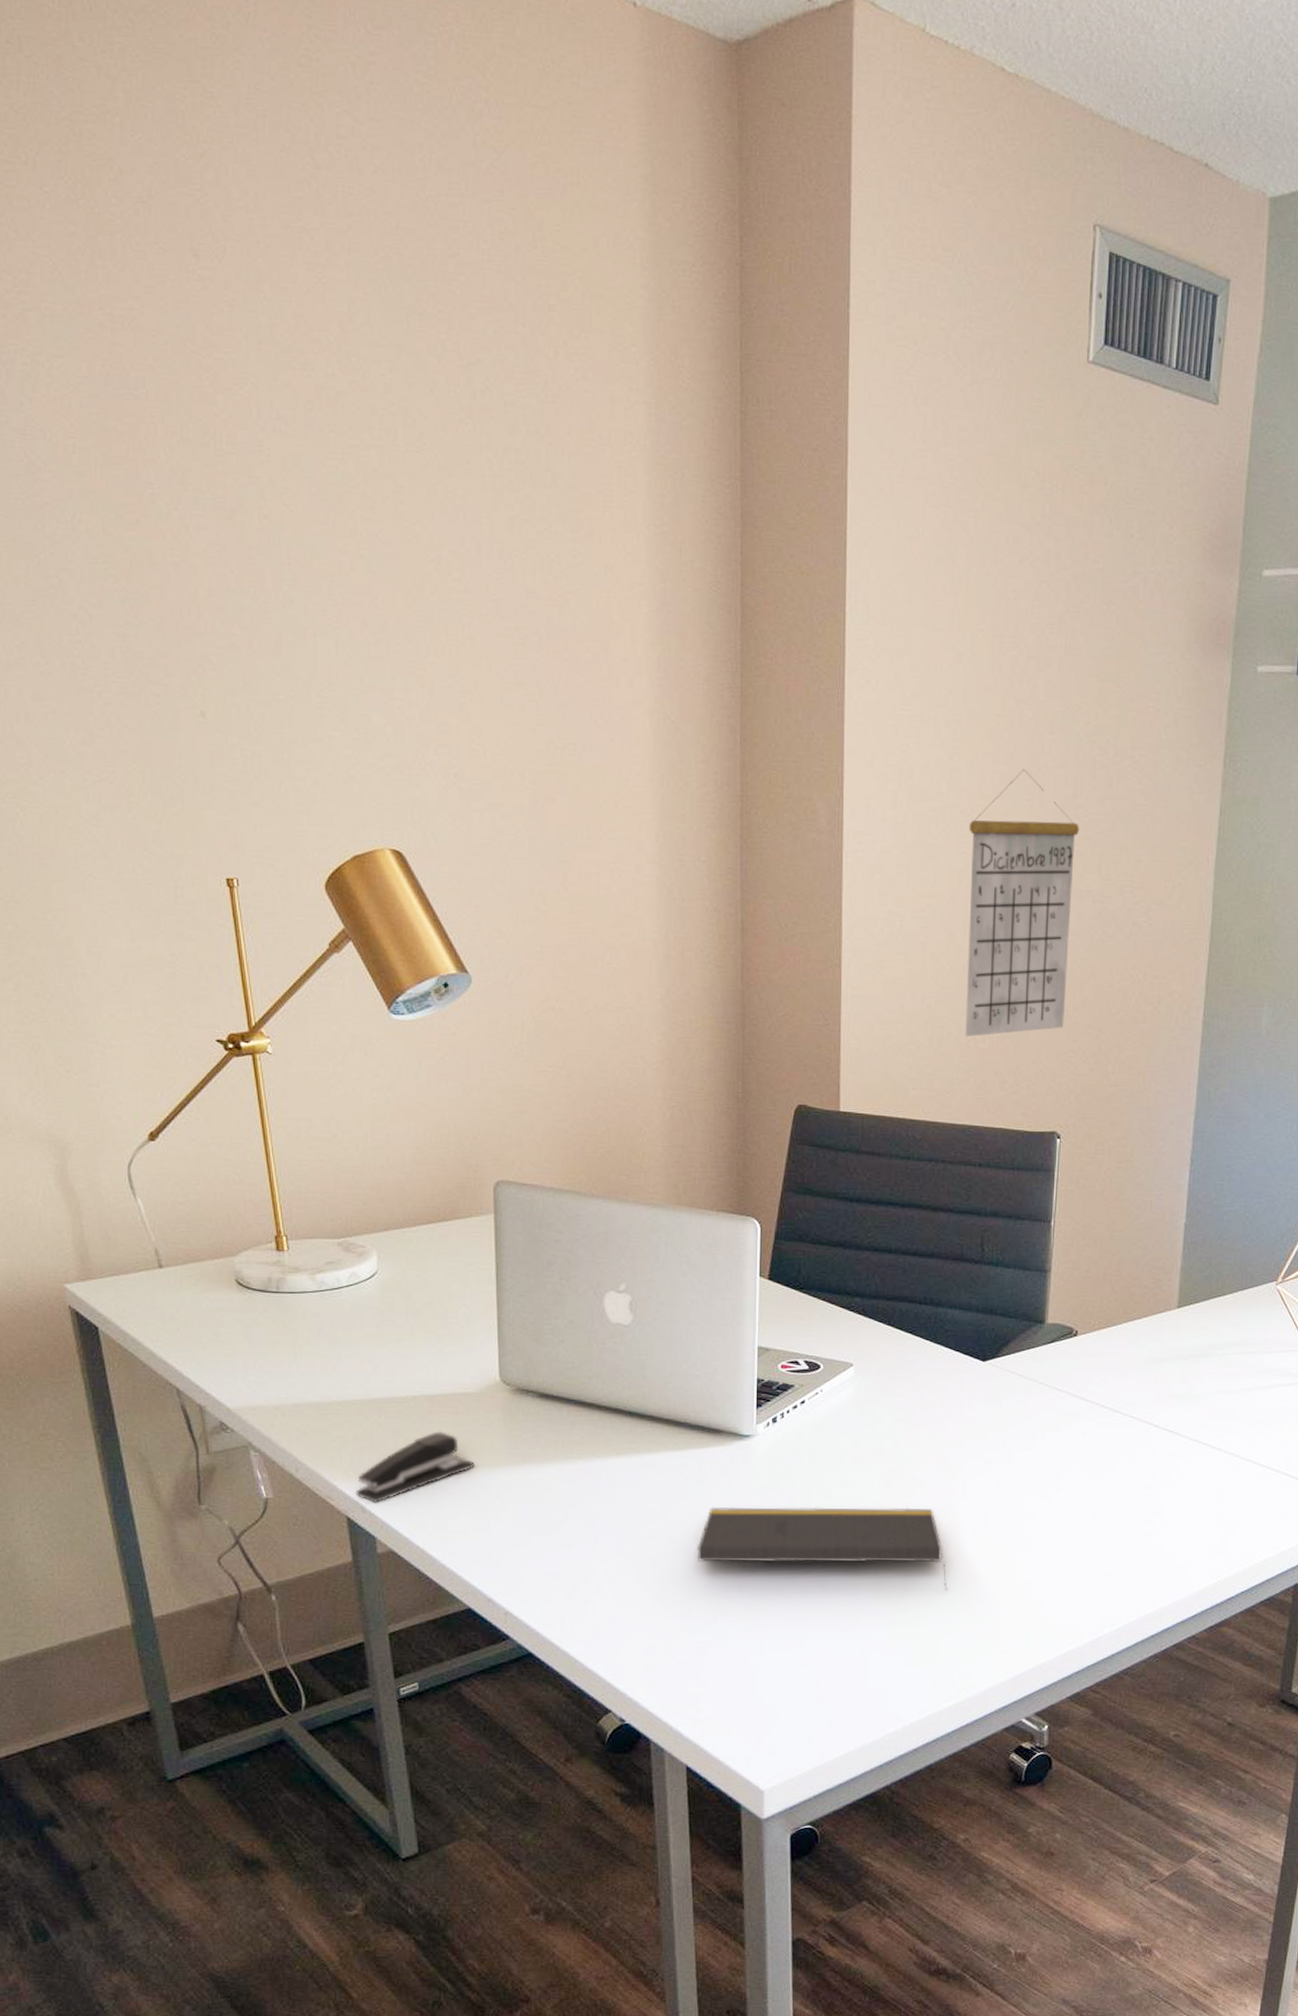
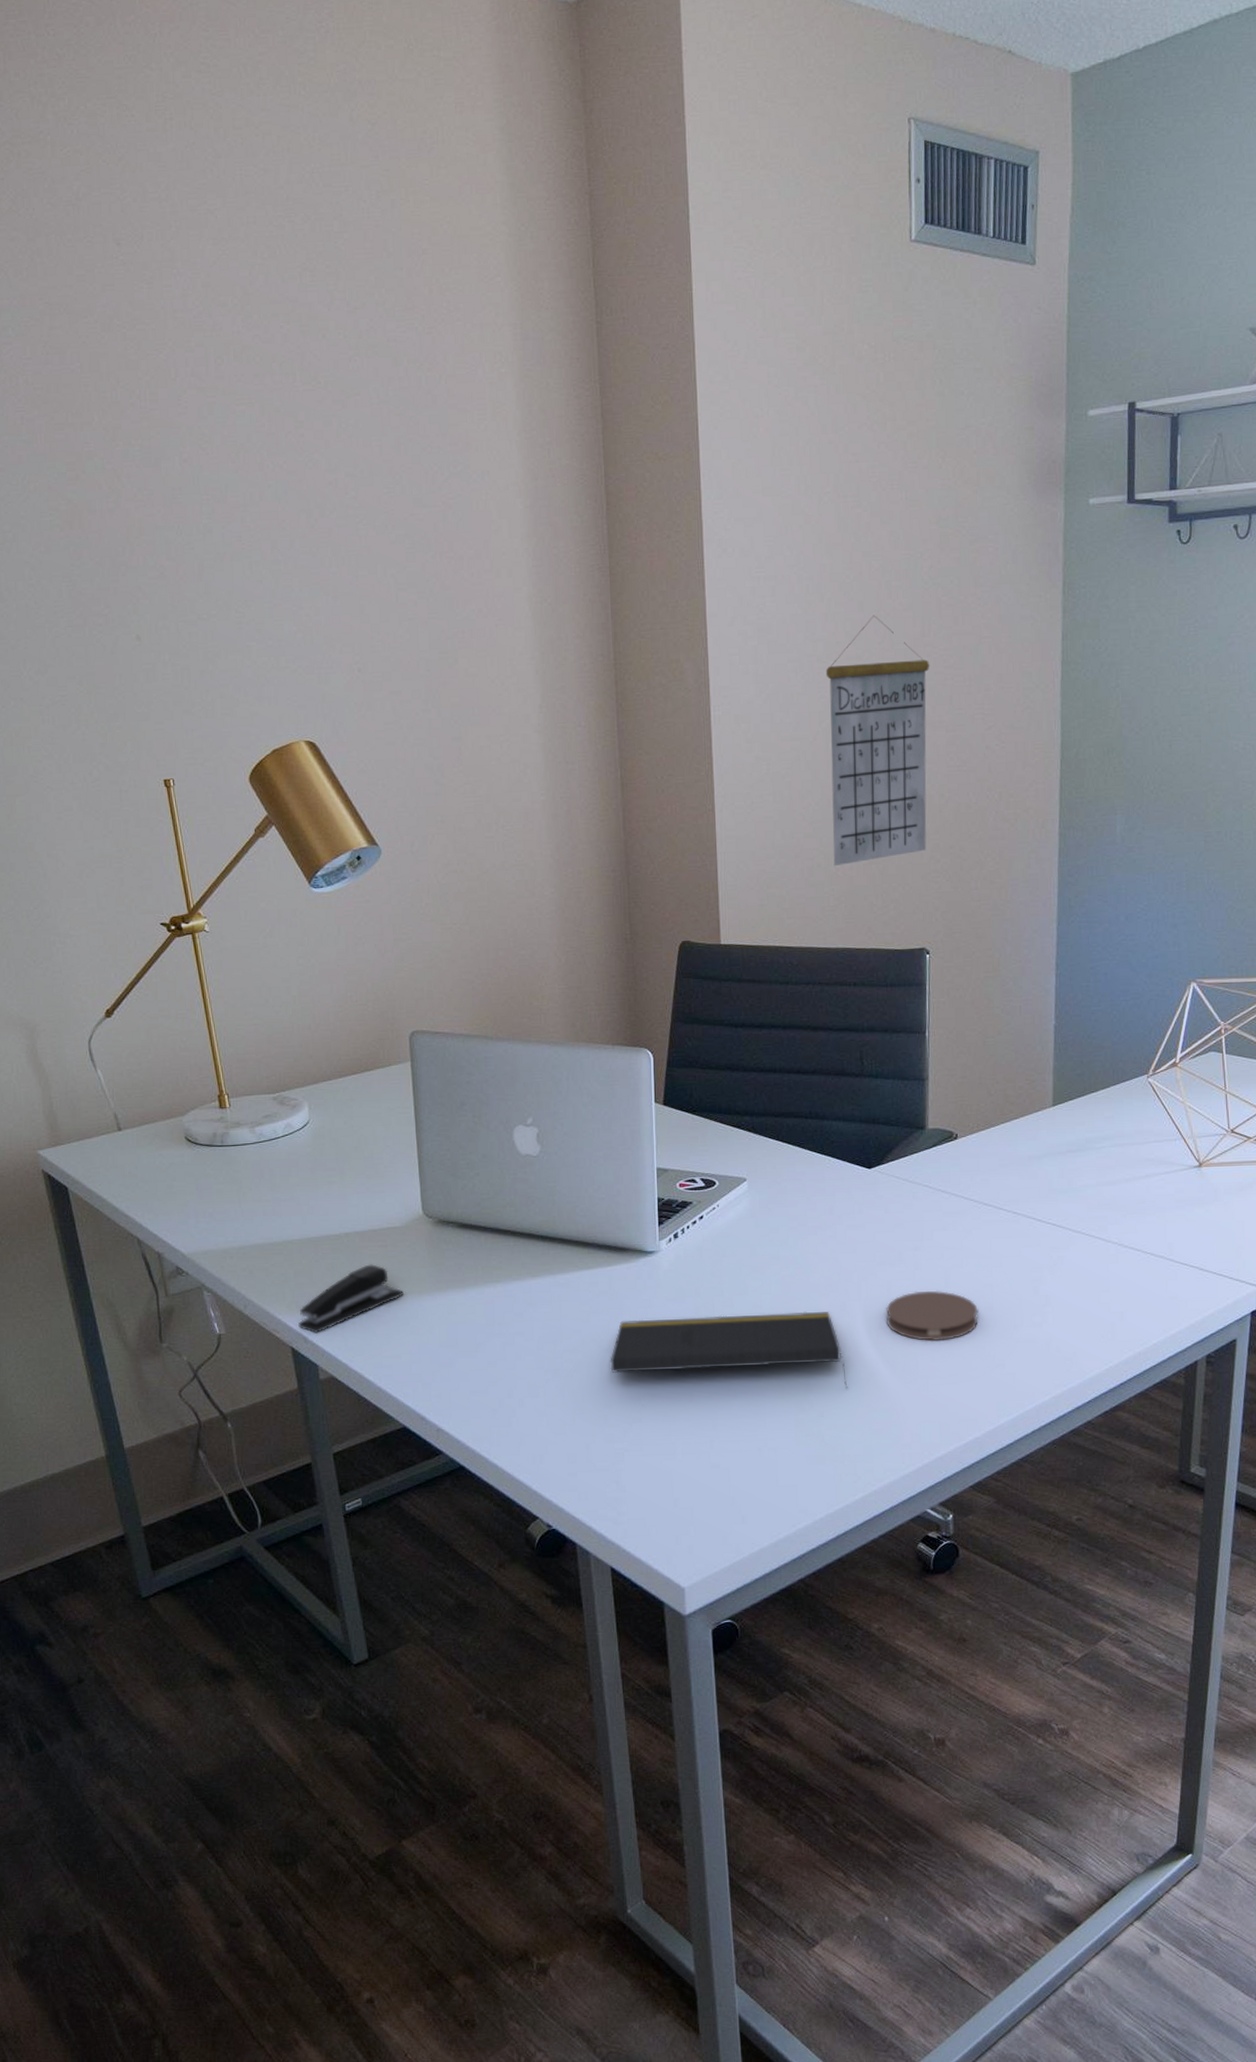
coaster: none [992,1492,1087,1546] -> present [886,1290,978,1342]

